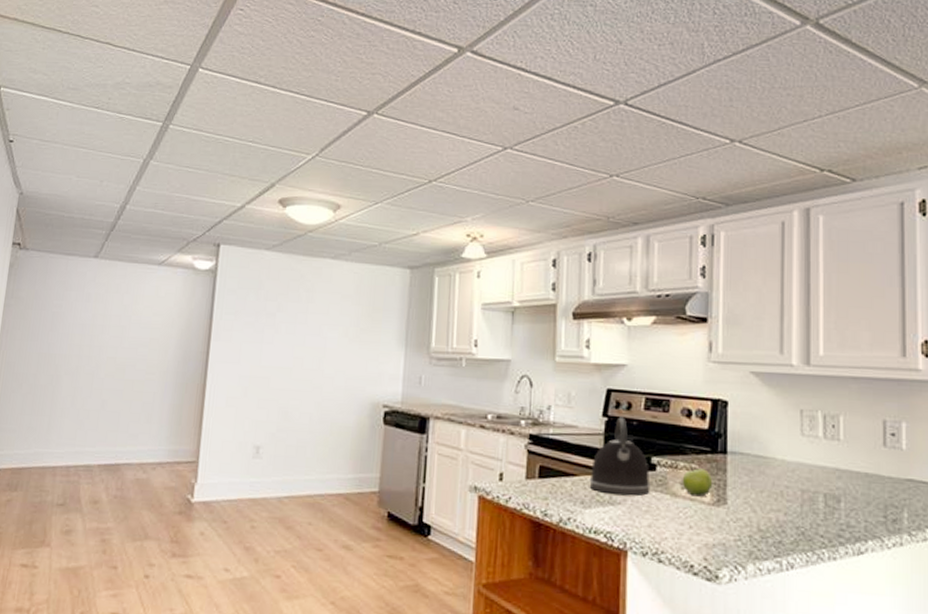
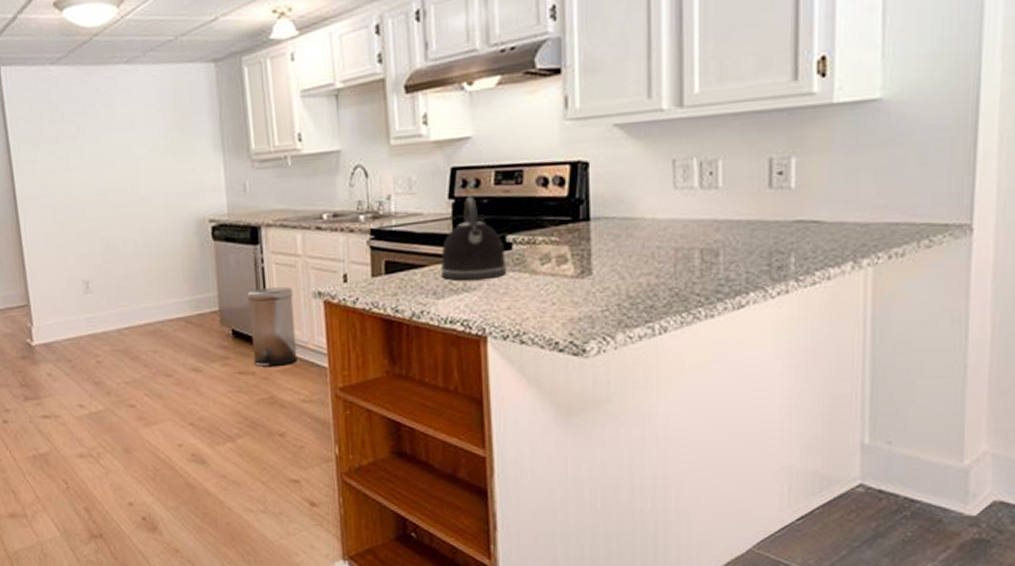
pedal bin: none [404,475,451,555] -> present [247,286,297,368]
fruit: present [682,468,713,497] -> none [541,240,576,271]

